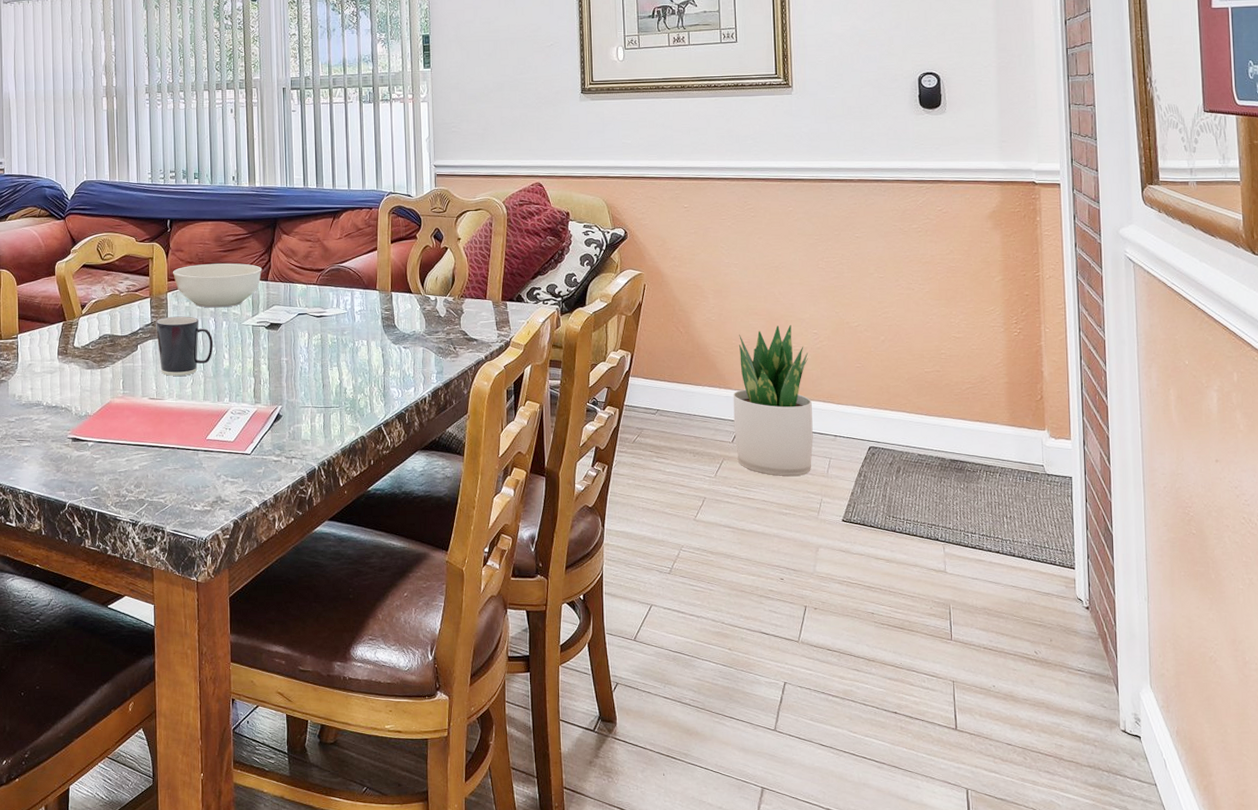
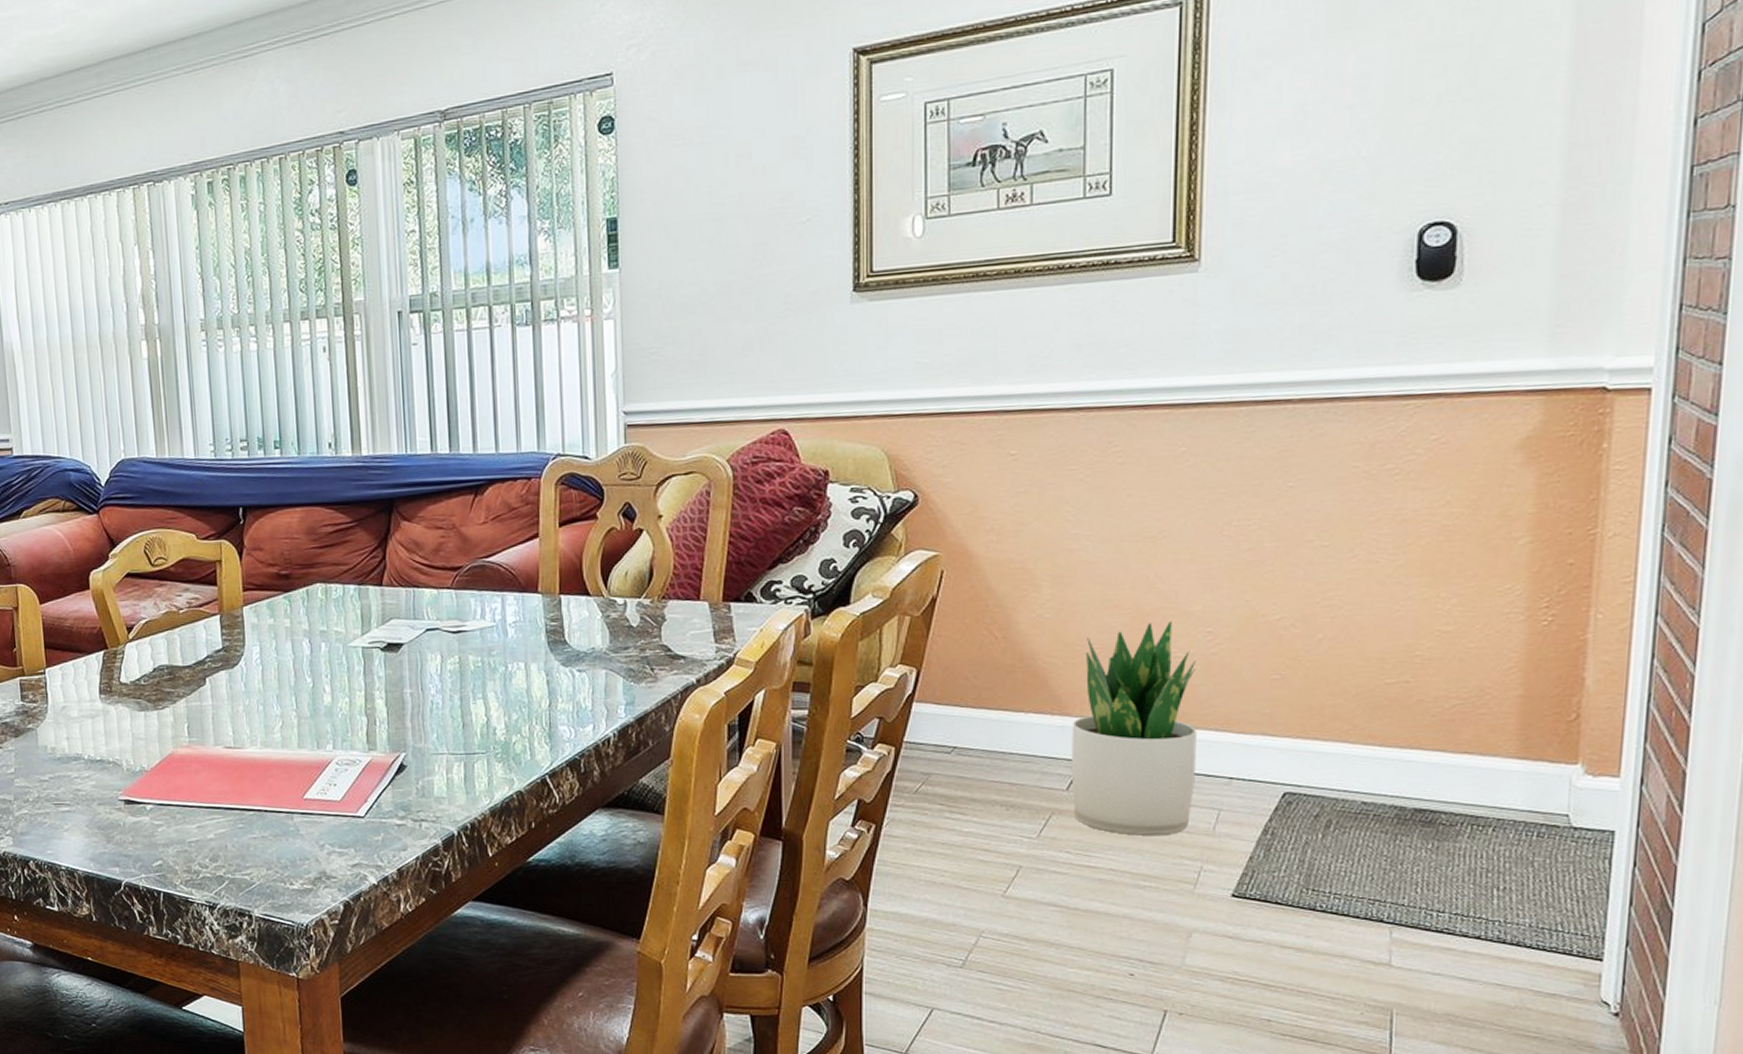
mug: present [156,316,214,376] -> none [229,637,310,717]
bowl: present [173,263,263,308] -> none [249,563,375,626]

